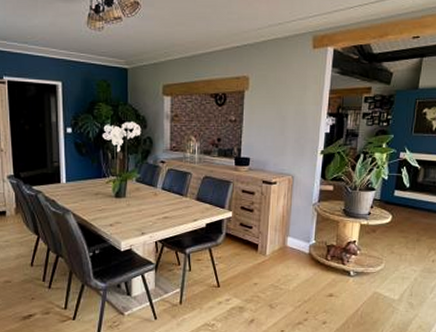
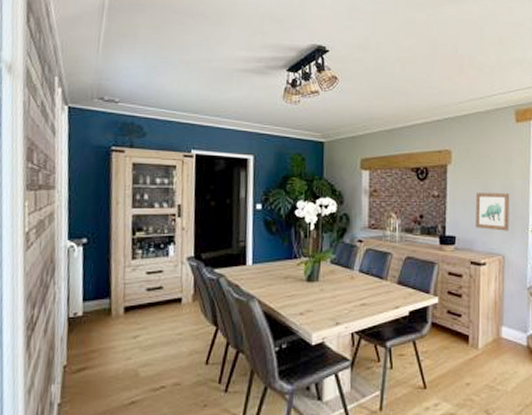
wall art: none [269,118,303,154] -> present [475,193,510,231]

